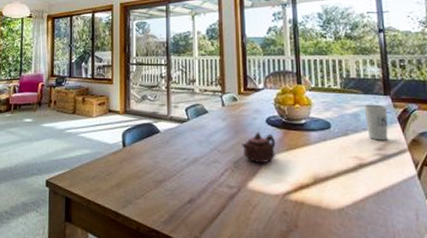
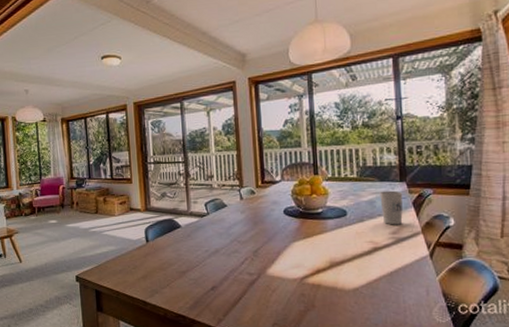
teapot: present [242,132,276,164] -> none [261,222,294,252]

